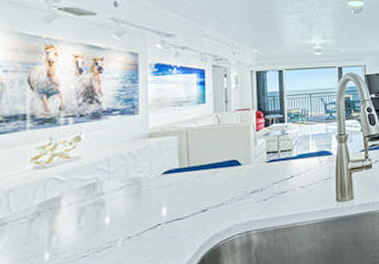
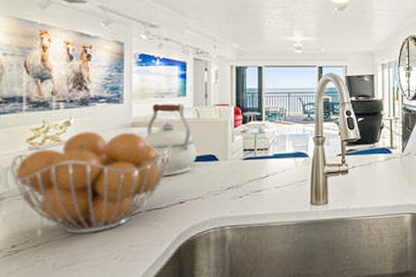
fruit basket: none [11,143,192,255] -> present [9,131,171,234]
kettle: none [162,111,219,186] -> present [144,104,197,177]

